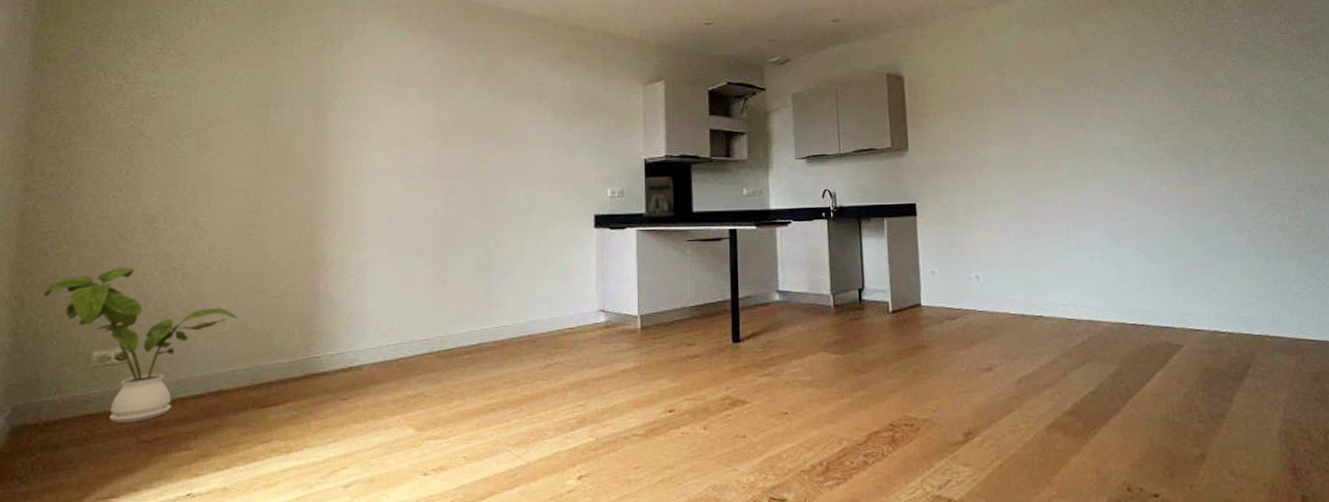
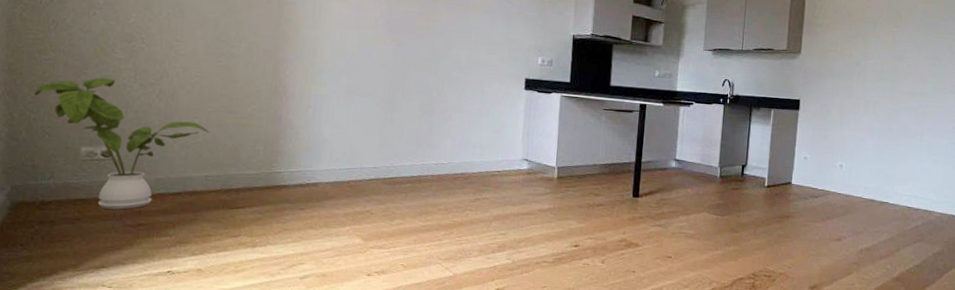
coffee maker: present [644,176,676,218] -> none [568,50,598,89]

